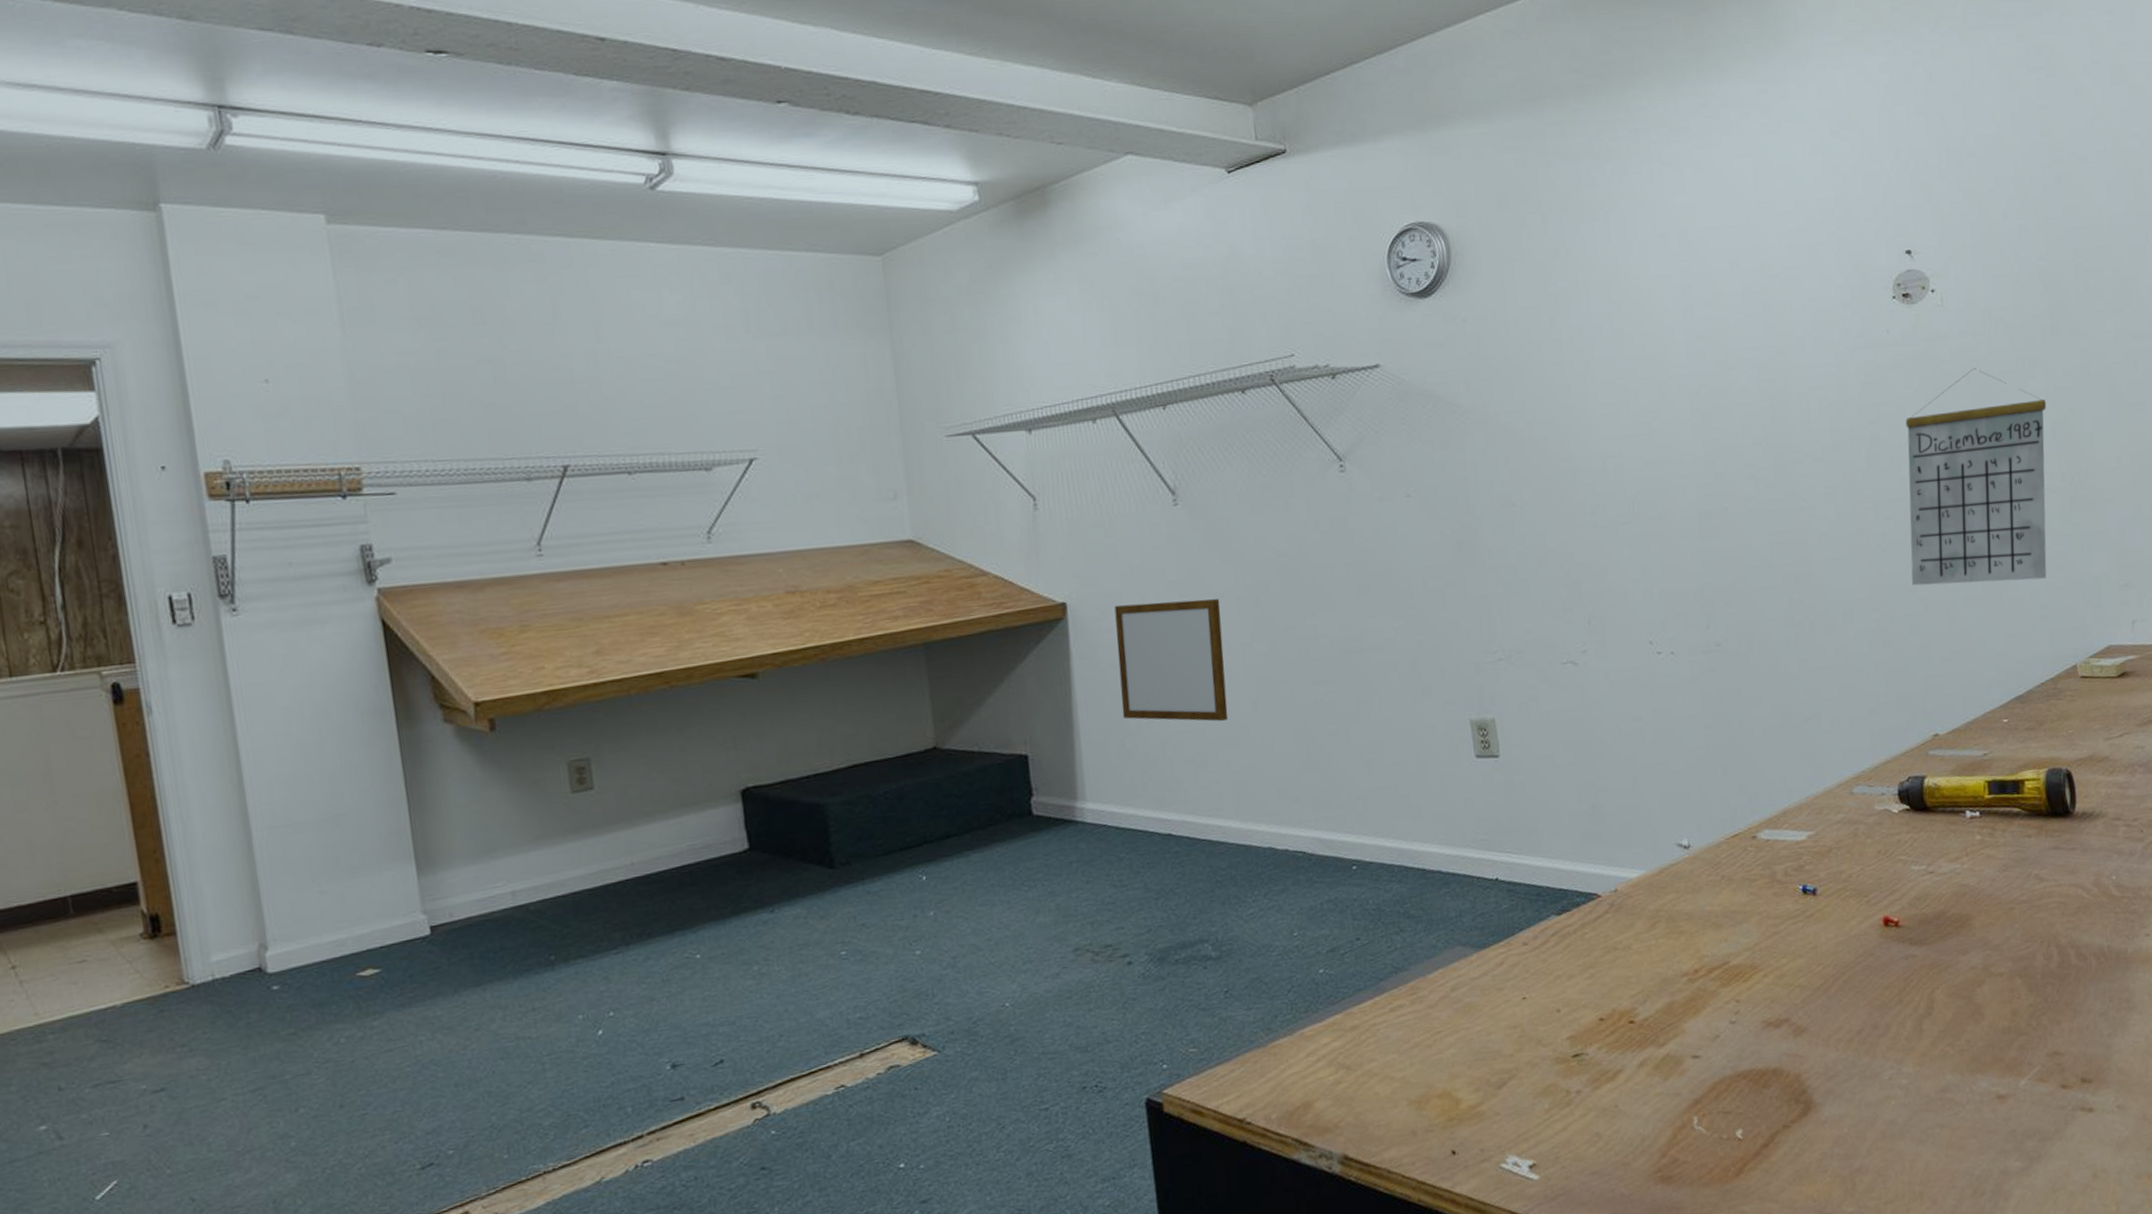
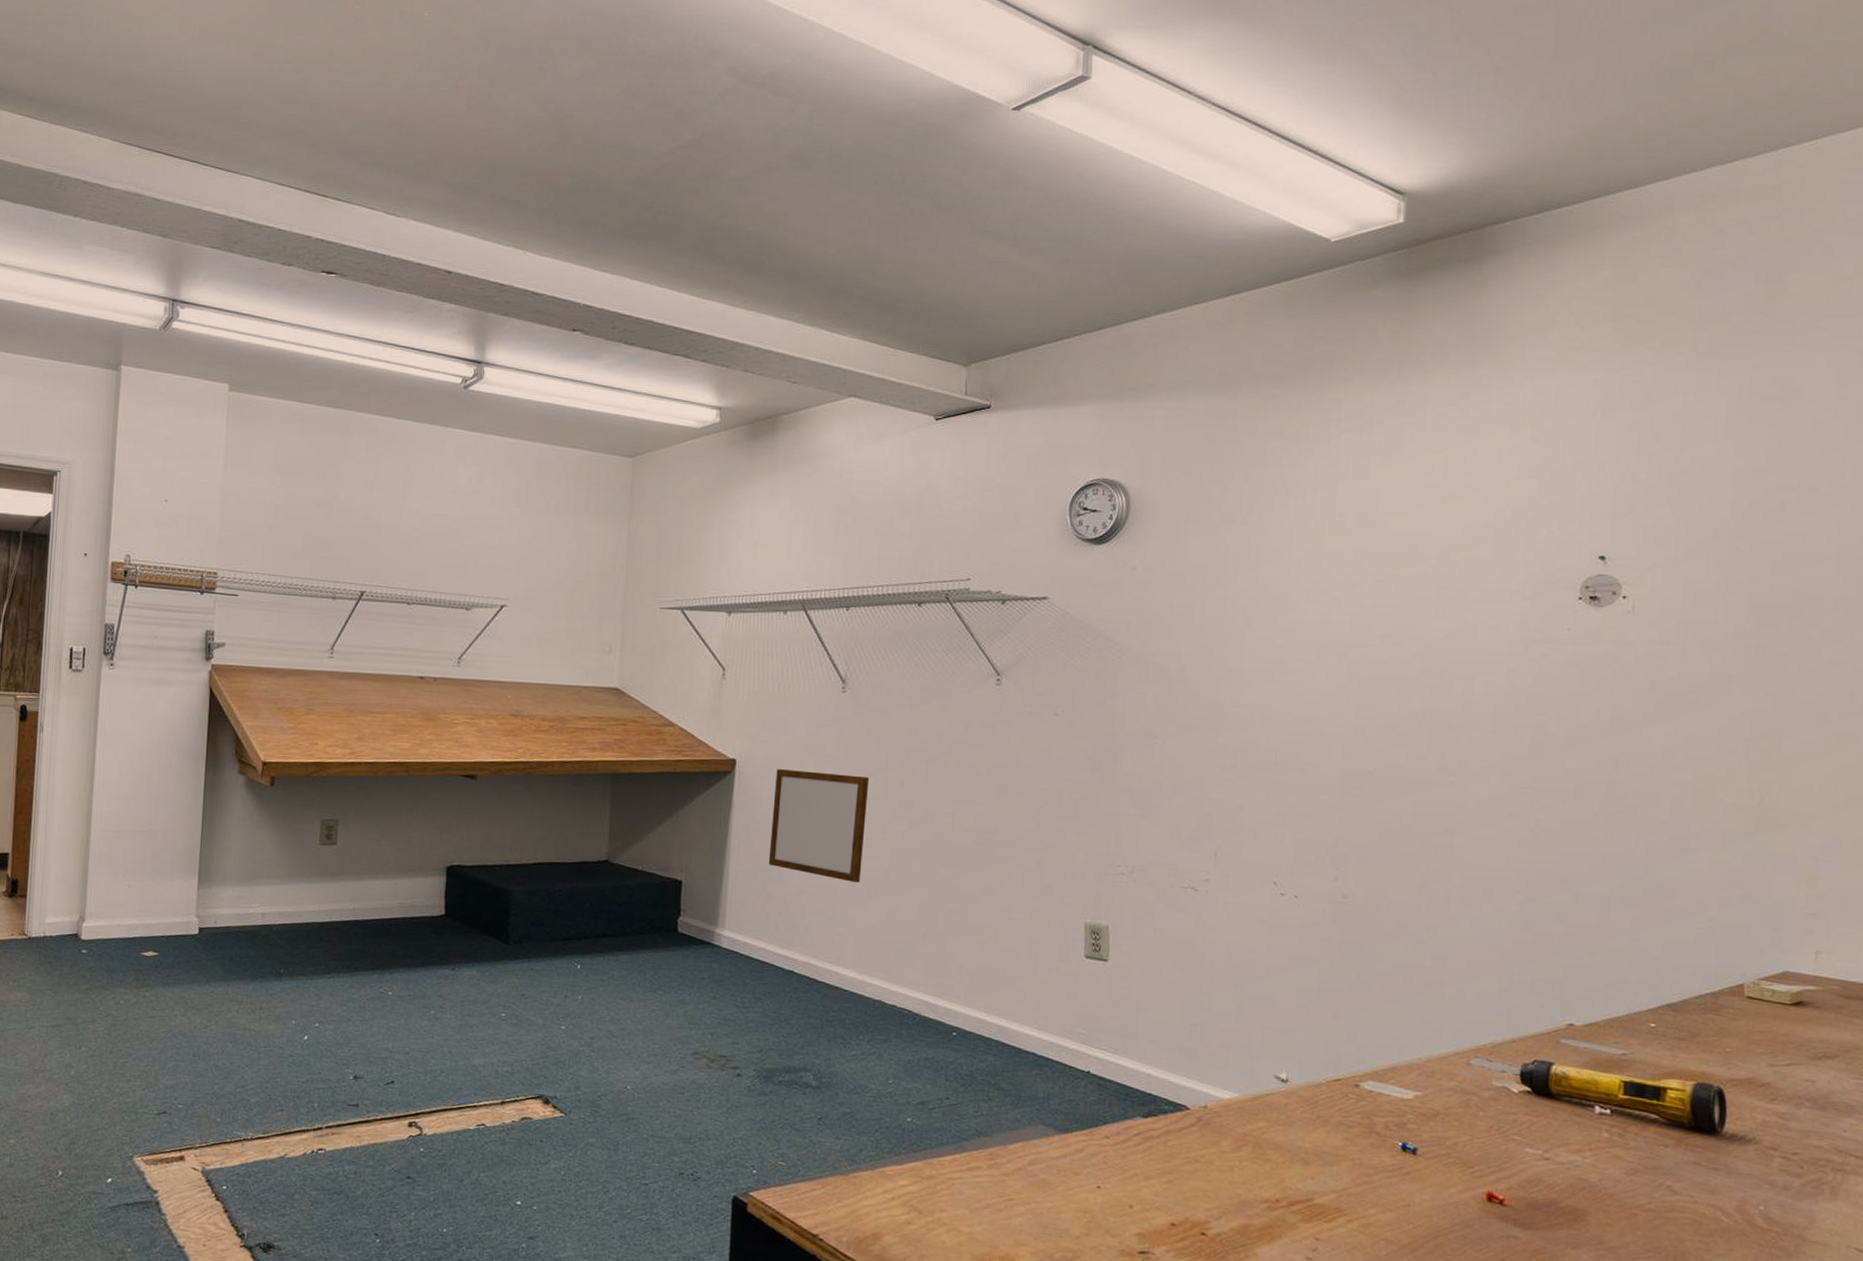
calendar: present [1905,368,2047,586] -> none [1564,676,1740,892]

